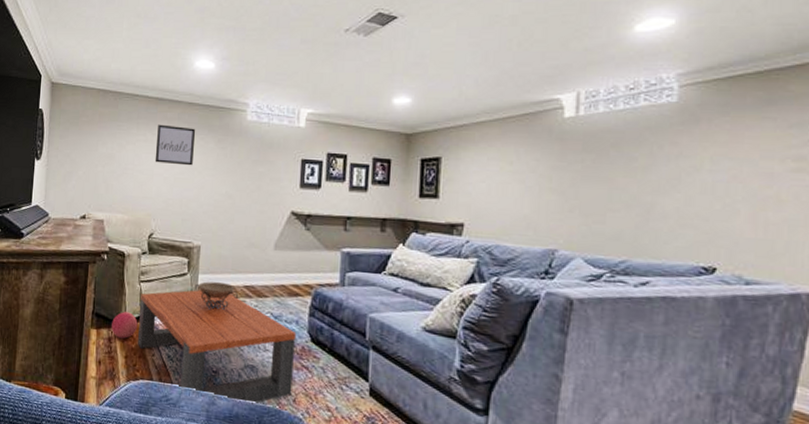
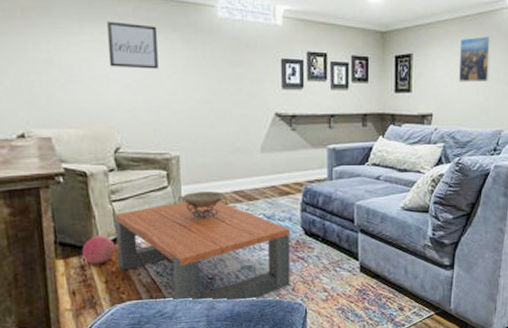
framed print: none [497,138,541,191] -> present [458,35,492,83]

